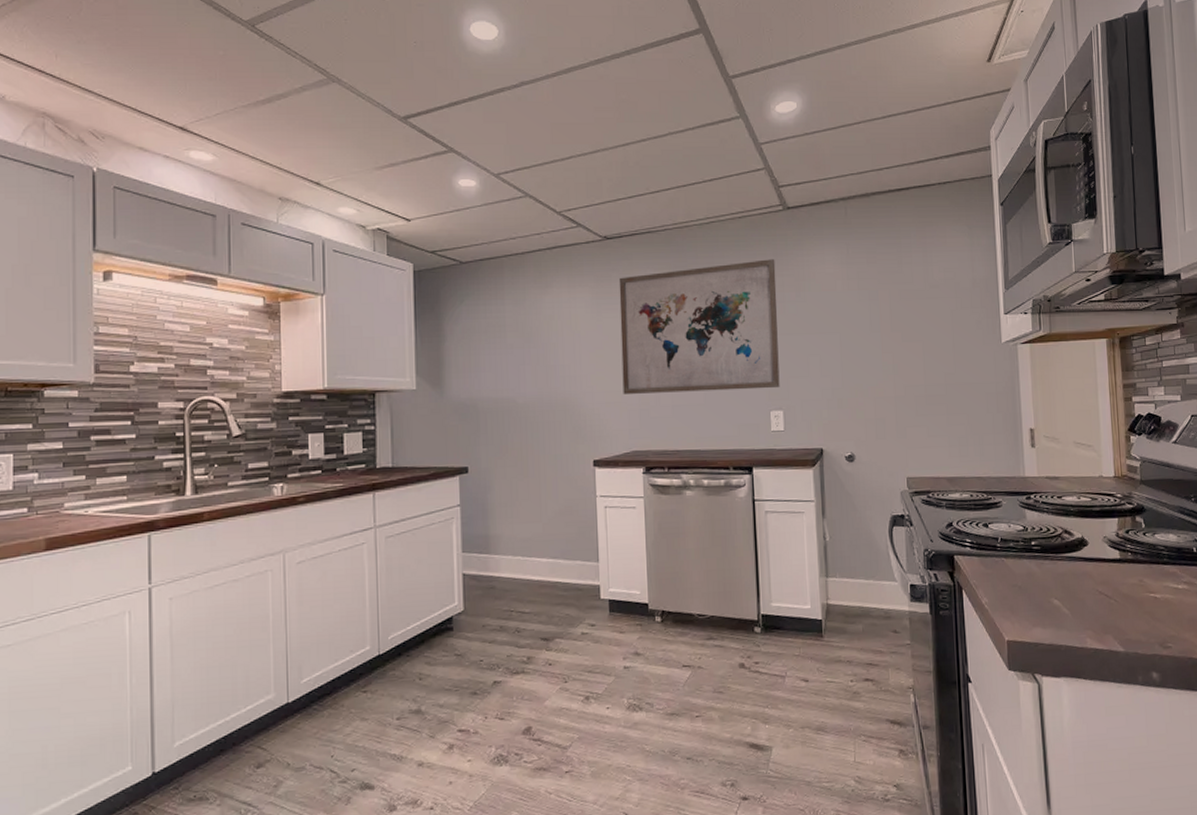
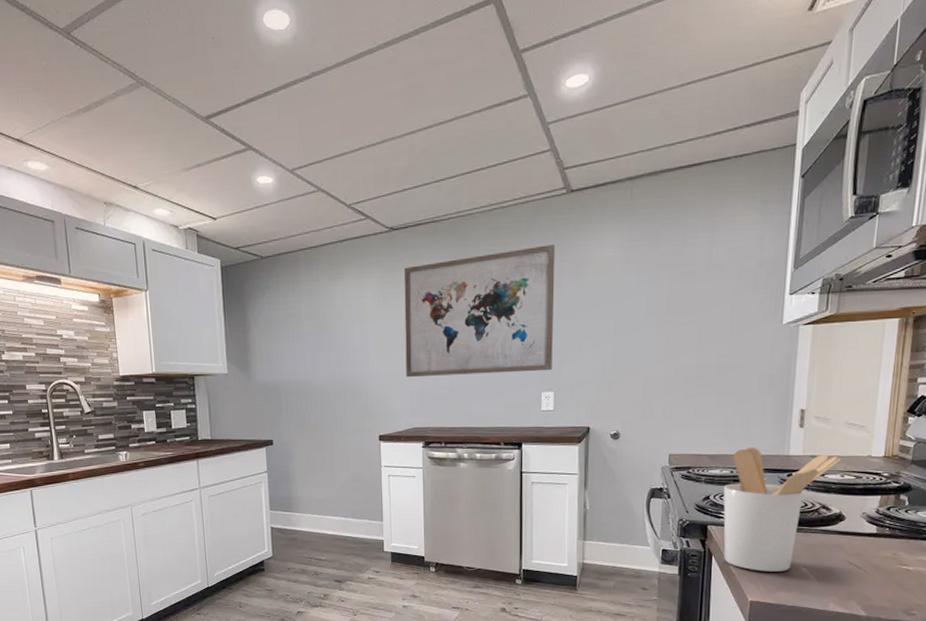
utensil holder: none [965,468,1076,606] -> present [723,447,842,572]

